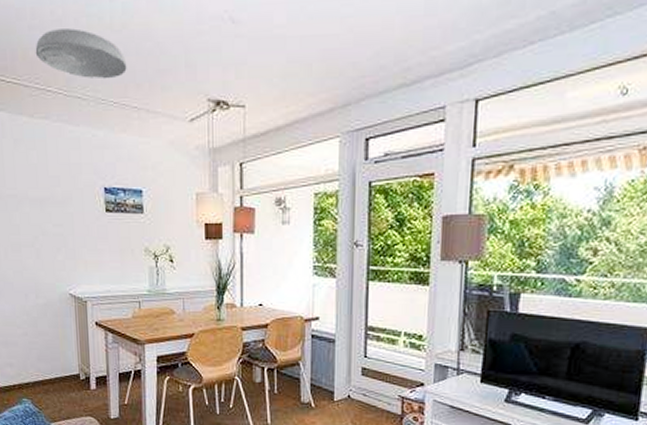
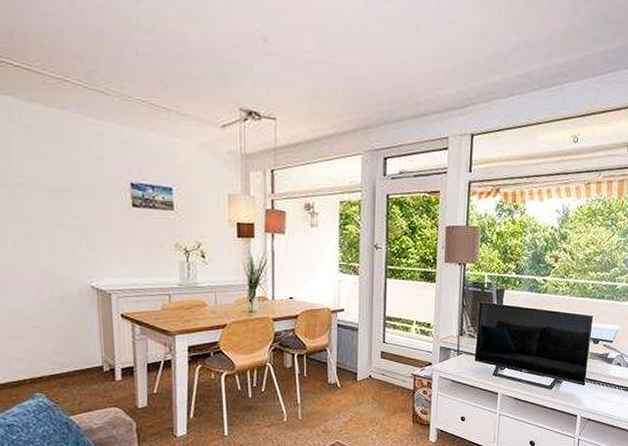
ceiling light: present [35,28,127,79] -> none [49,19,155,78]

